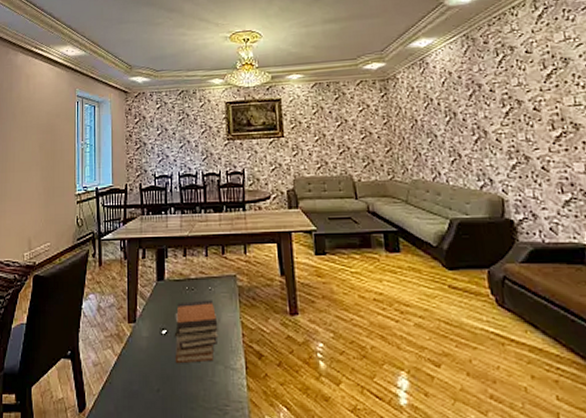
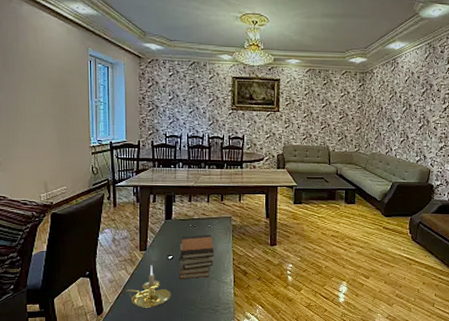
candle holder: none [112,342,167,405] -> present [126,265,171,308]

